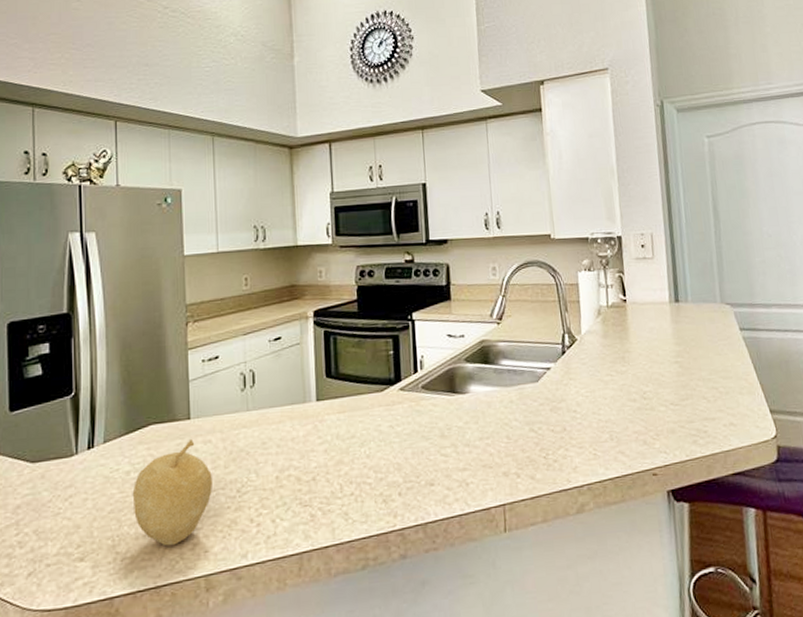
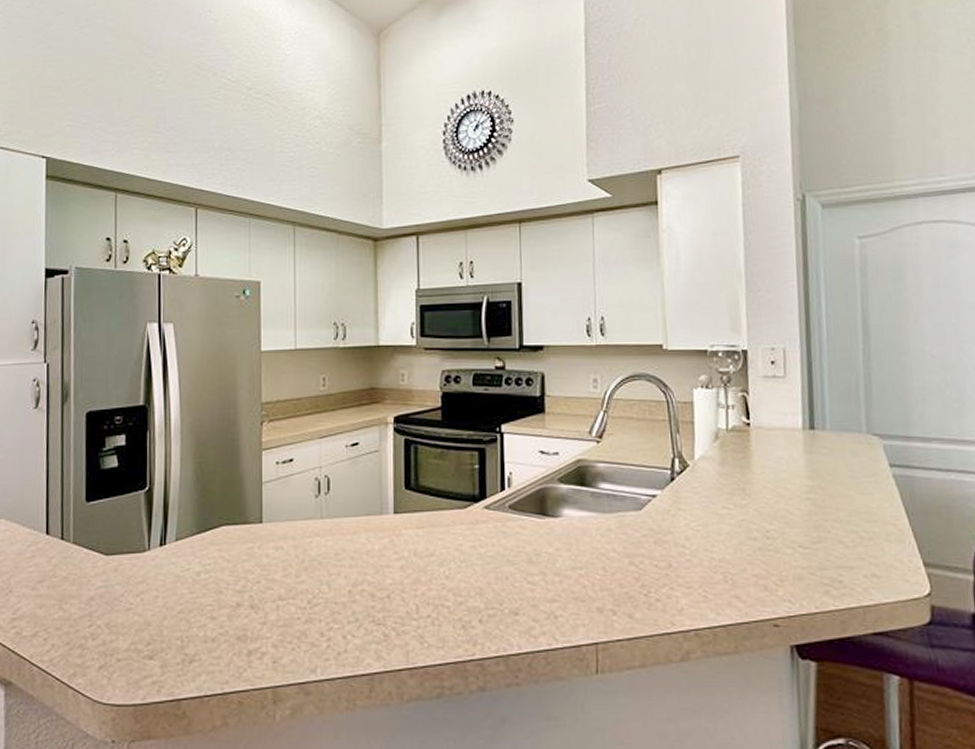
fruit: present [132,439,214,547] -> none [202,544,284,653]

